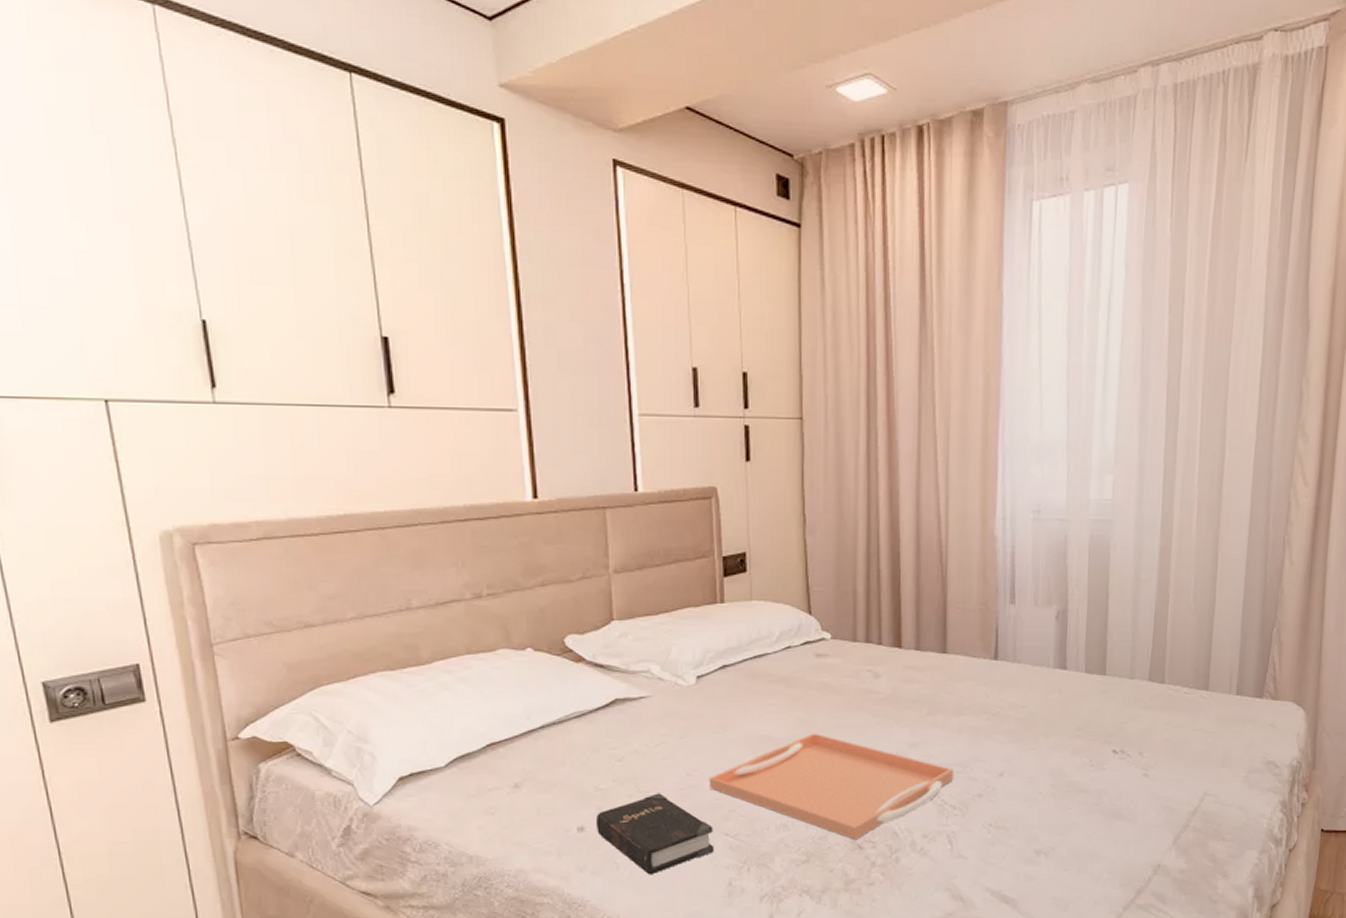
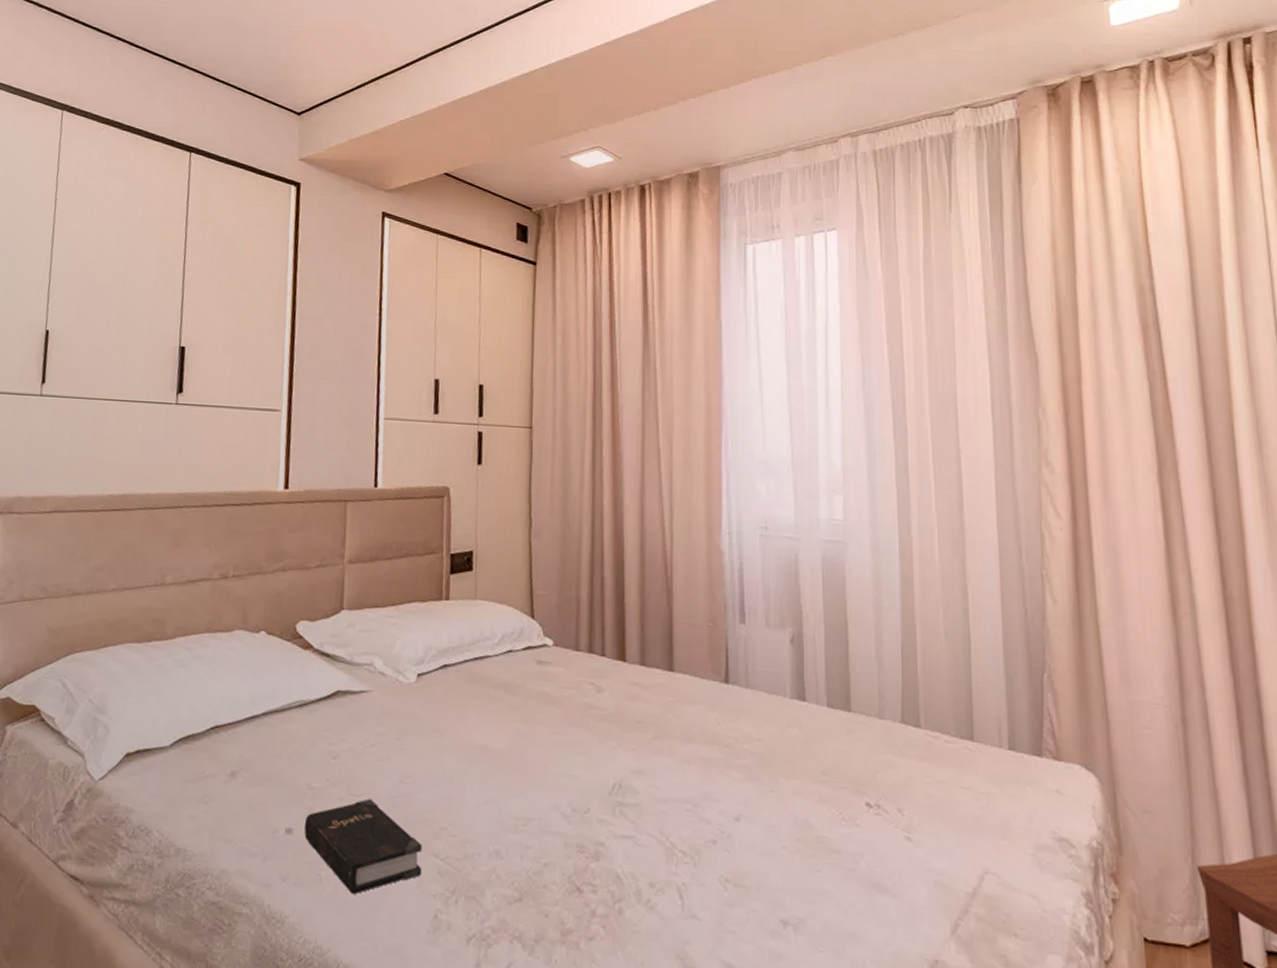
serving tray: present [708,733,954,839] -> none [421,747,684,879]

